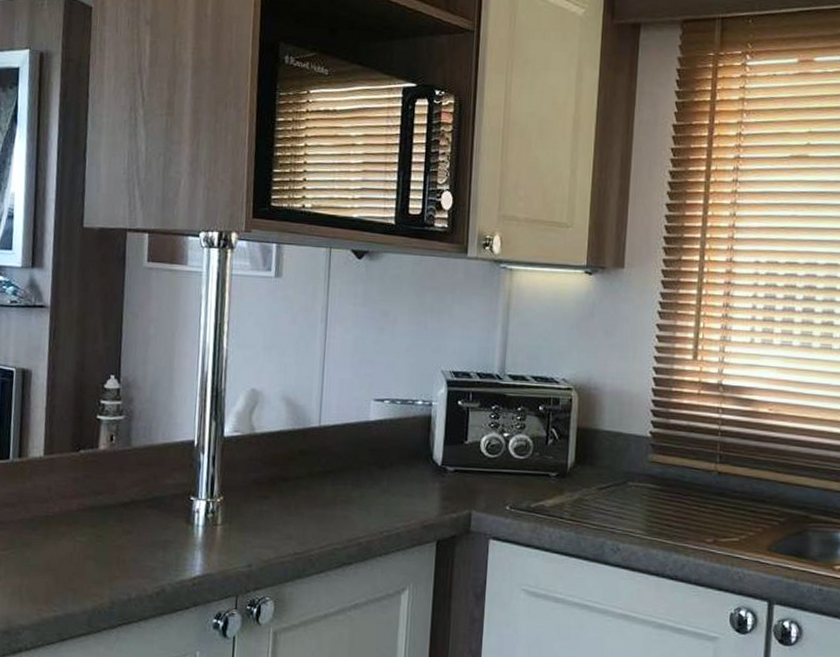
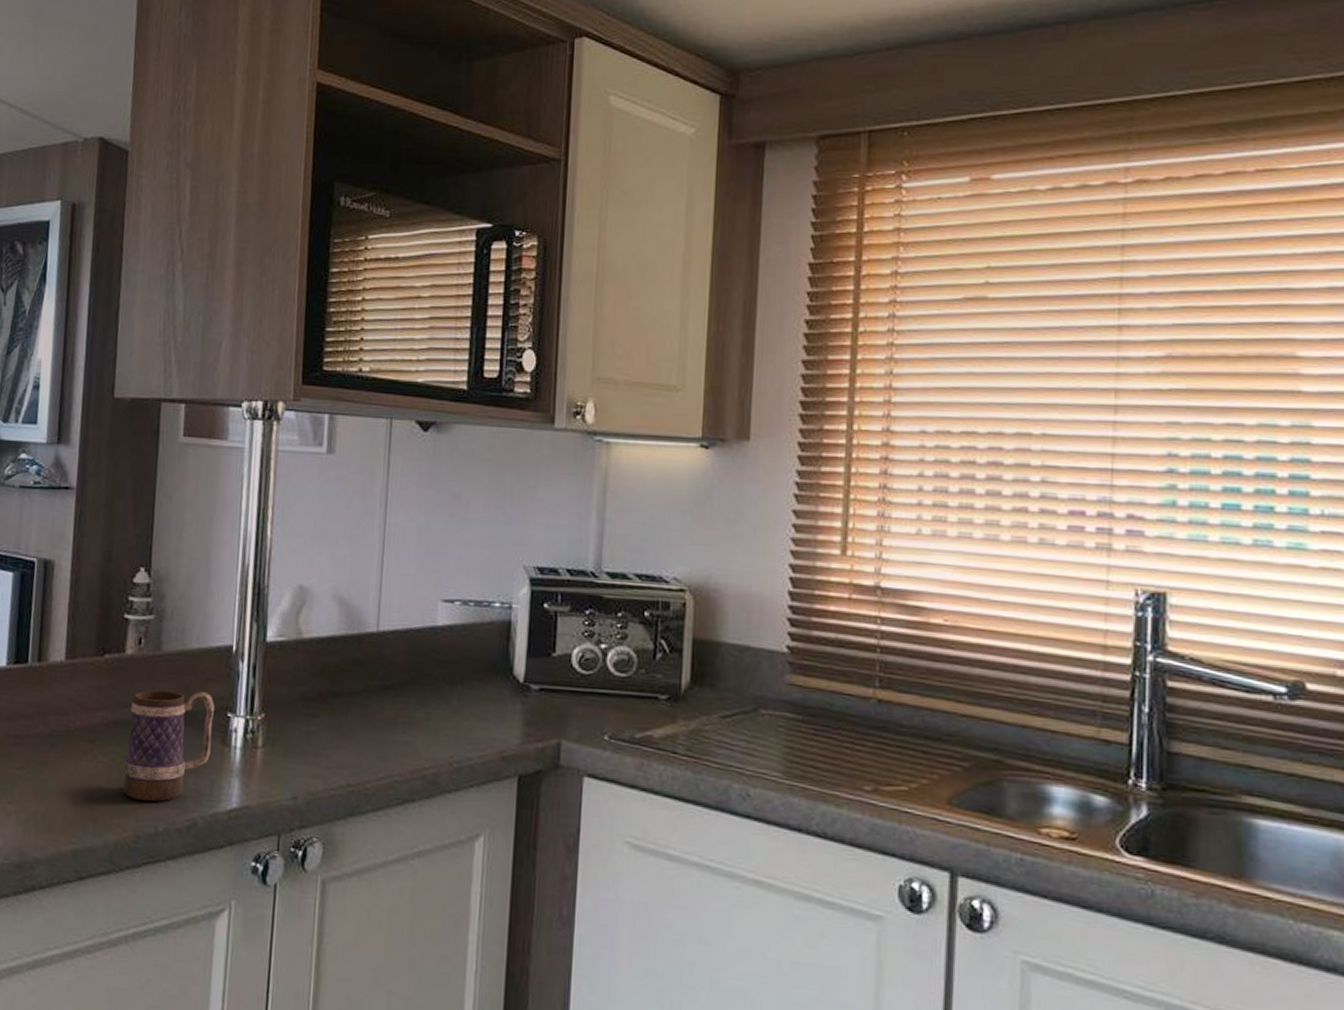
mug: none [99,479,179,574] -> present [123,689,214,802]

